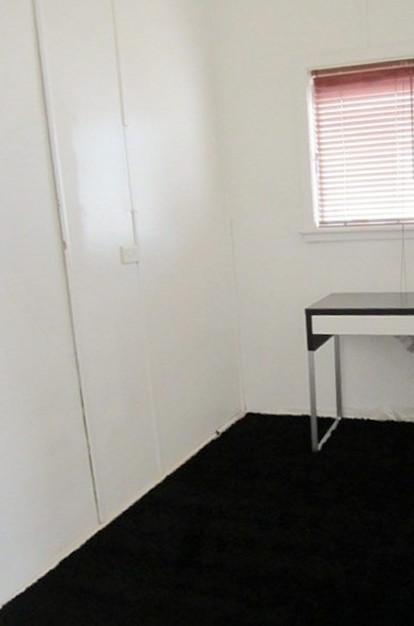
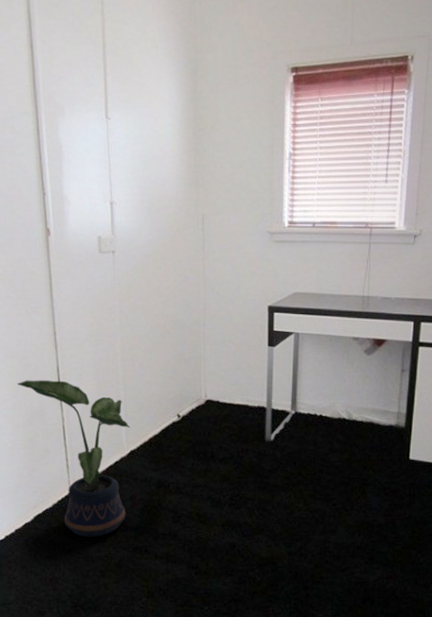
potted plant: none [34,404,166,580] -> present [17,380,131,538]

